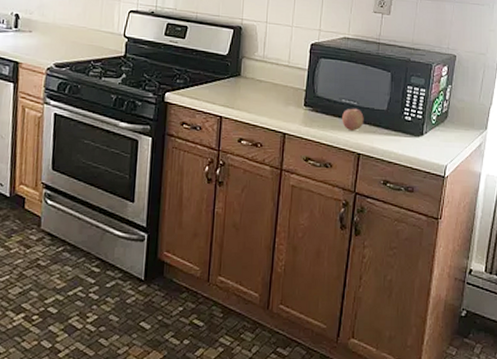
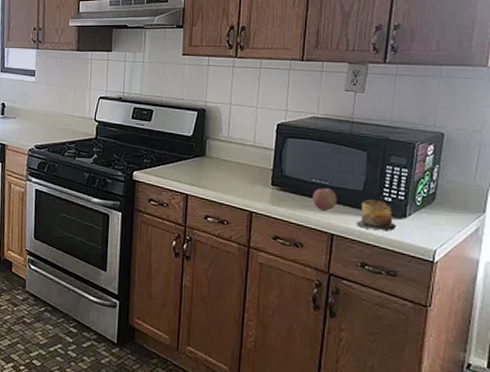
jar: none [380,118,414,149] -> present [356,199,396,232]

